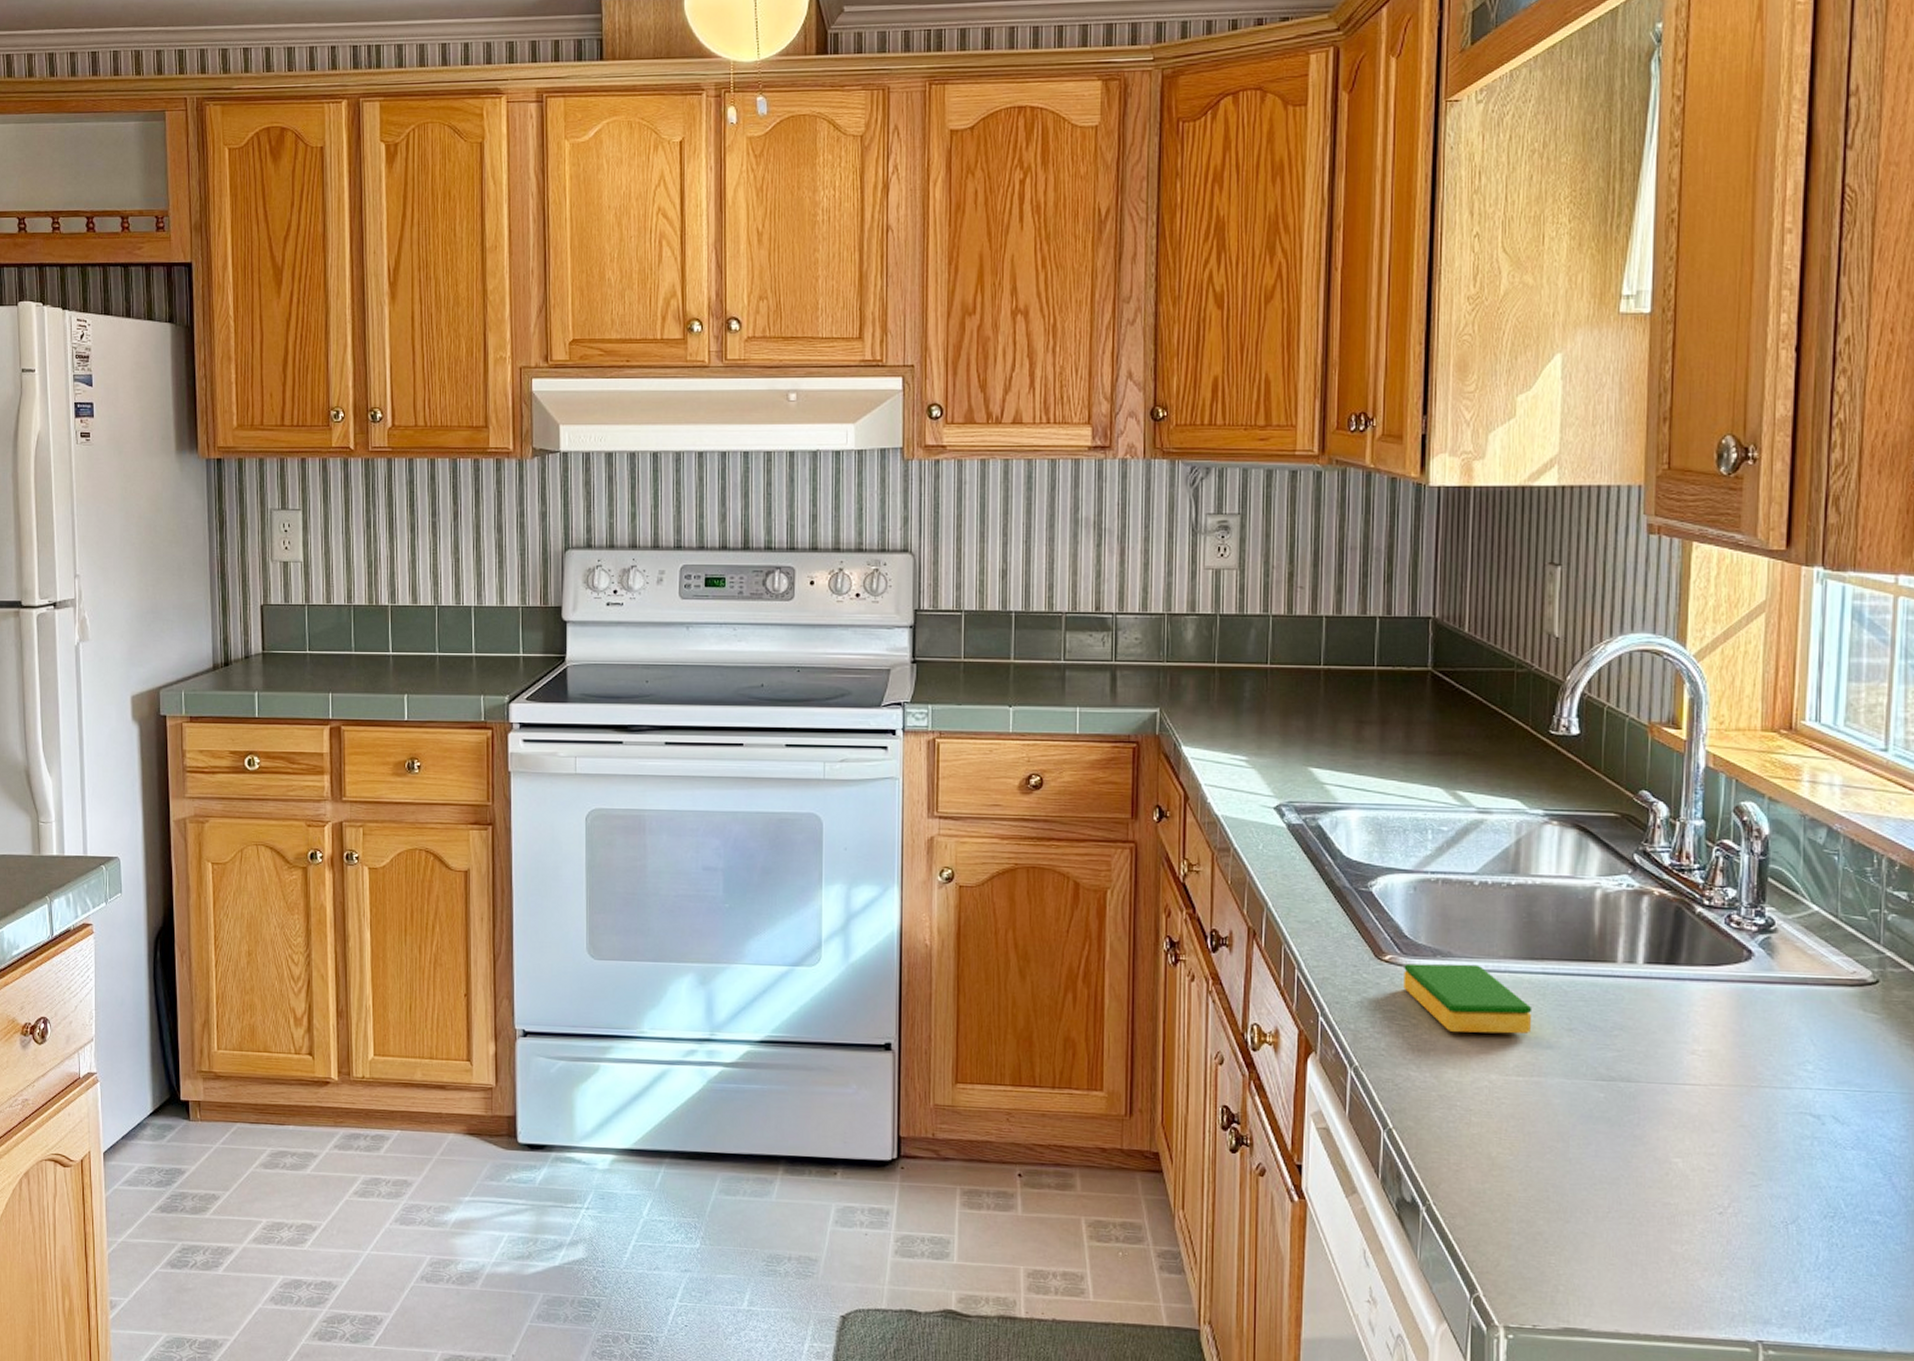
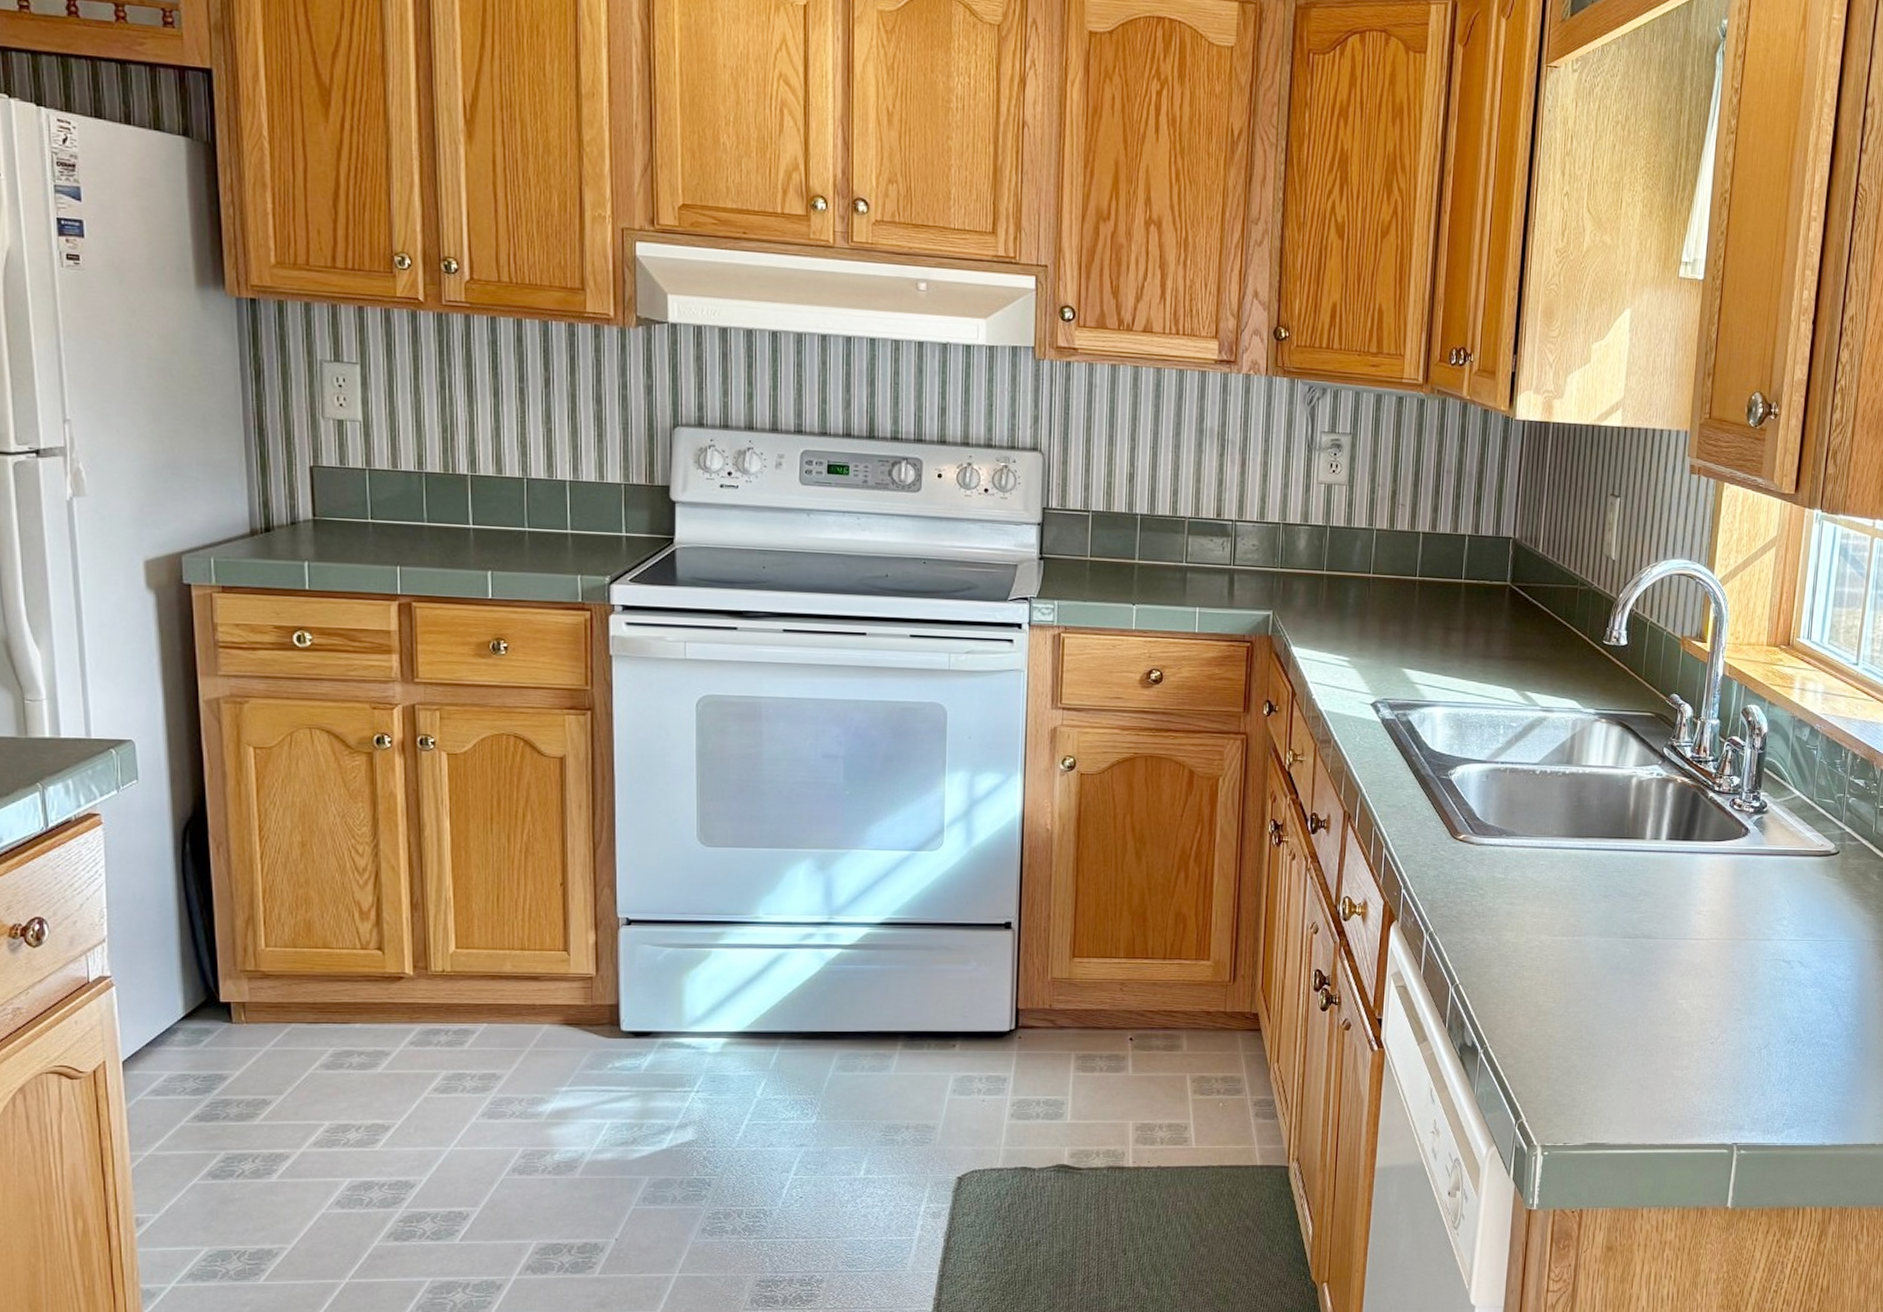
dish sponge: present [1403,963,1533,1034] -> none [1474,842,1577,901]

